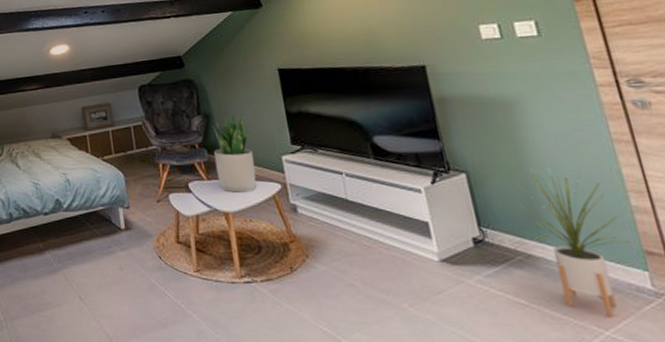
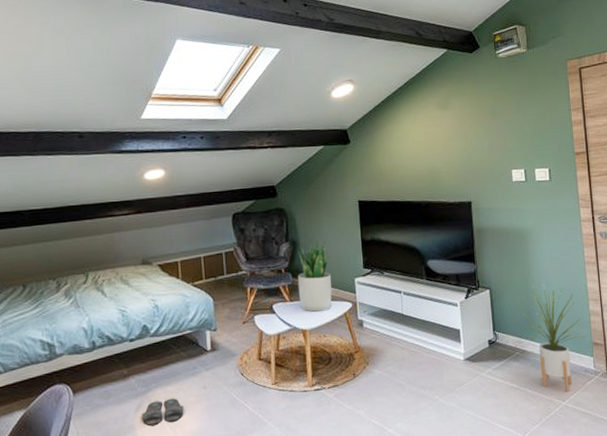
slippers: none [59,277,101,305] -> present [142,398,184,427]
picture frame: present [82,103,114,131] -> none [175,229,207,257]

